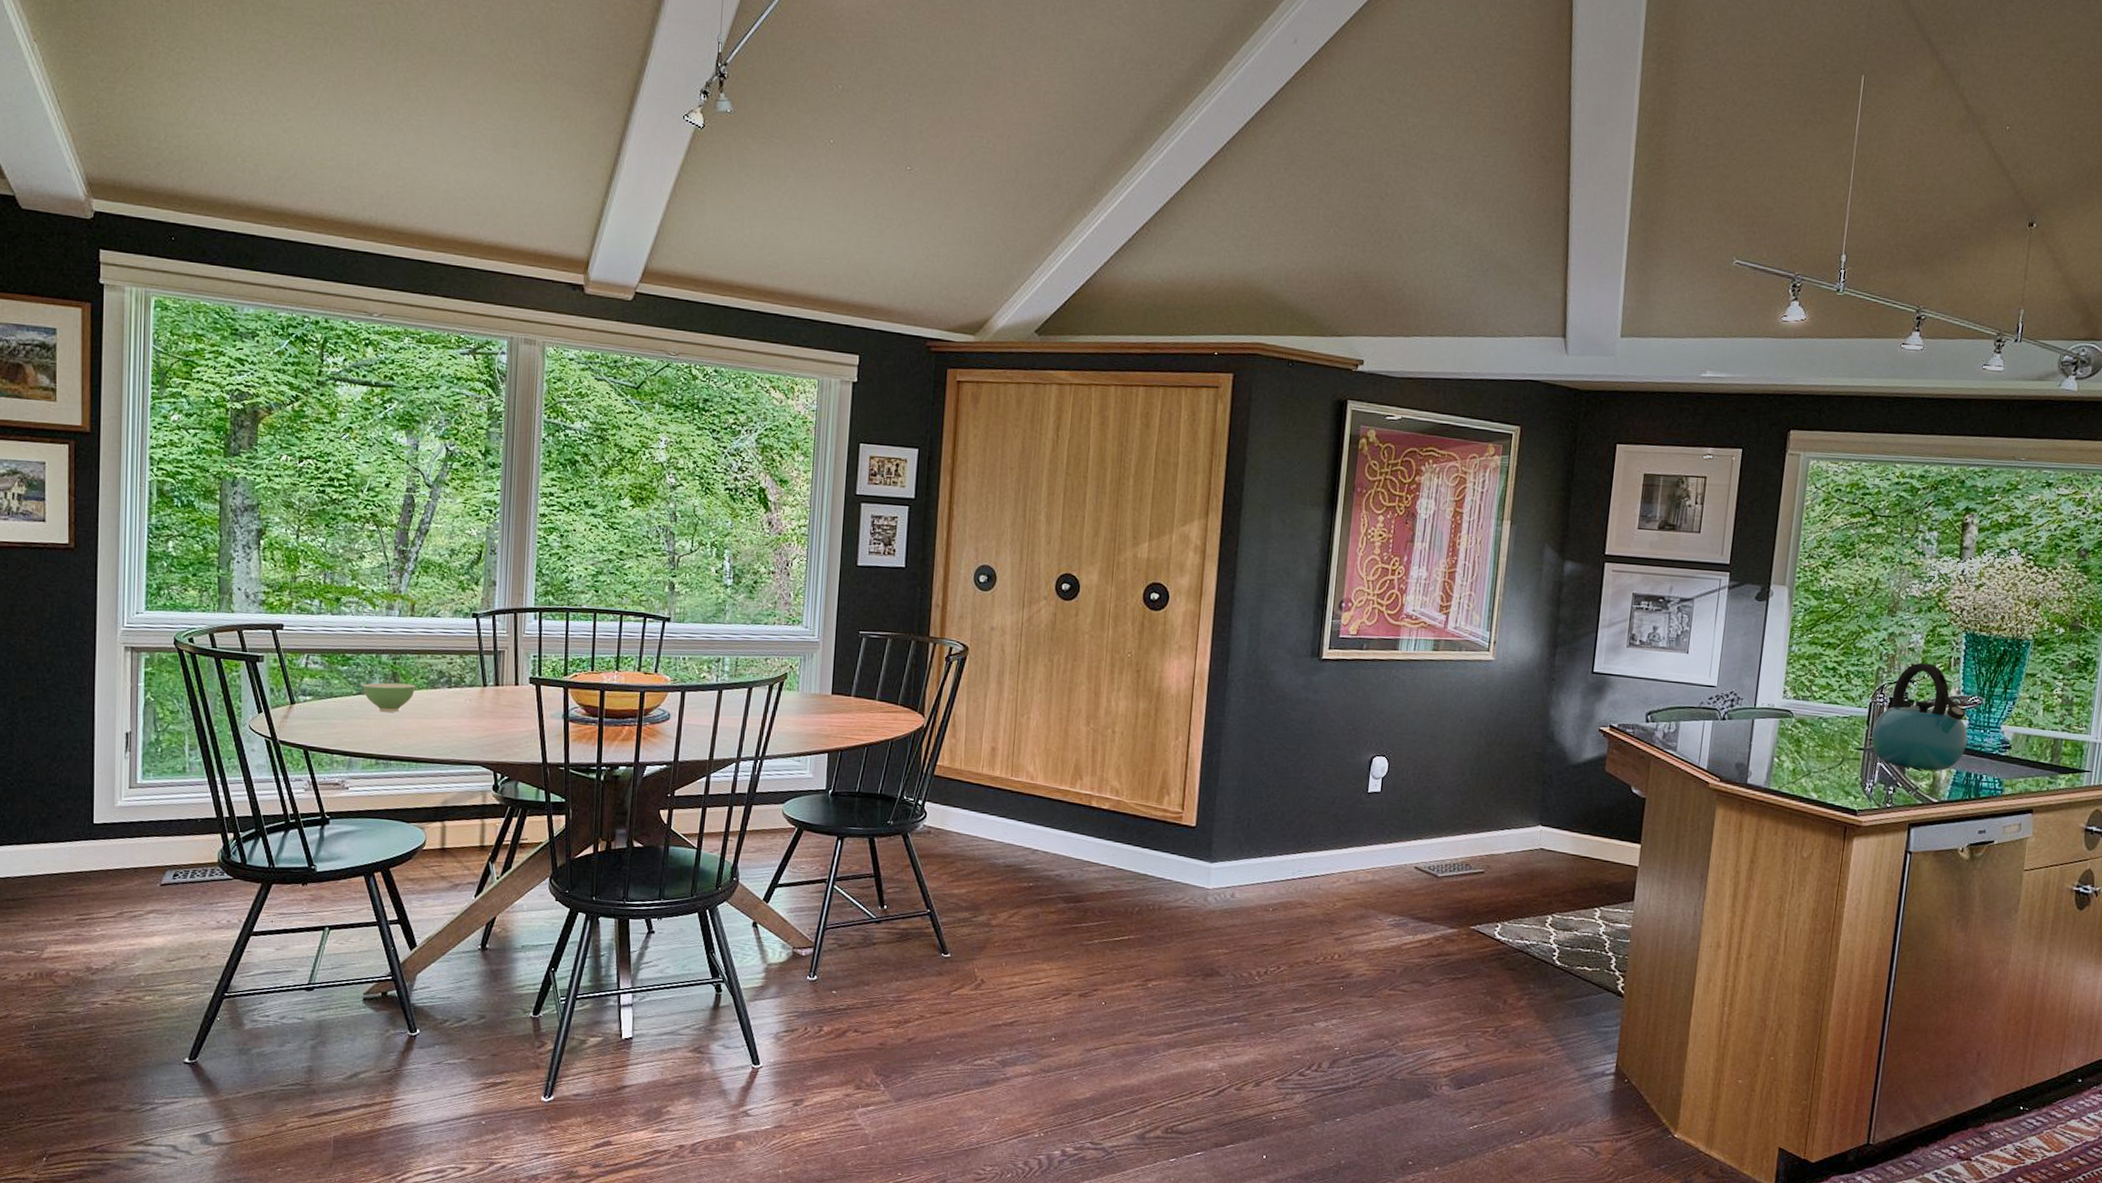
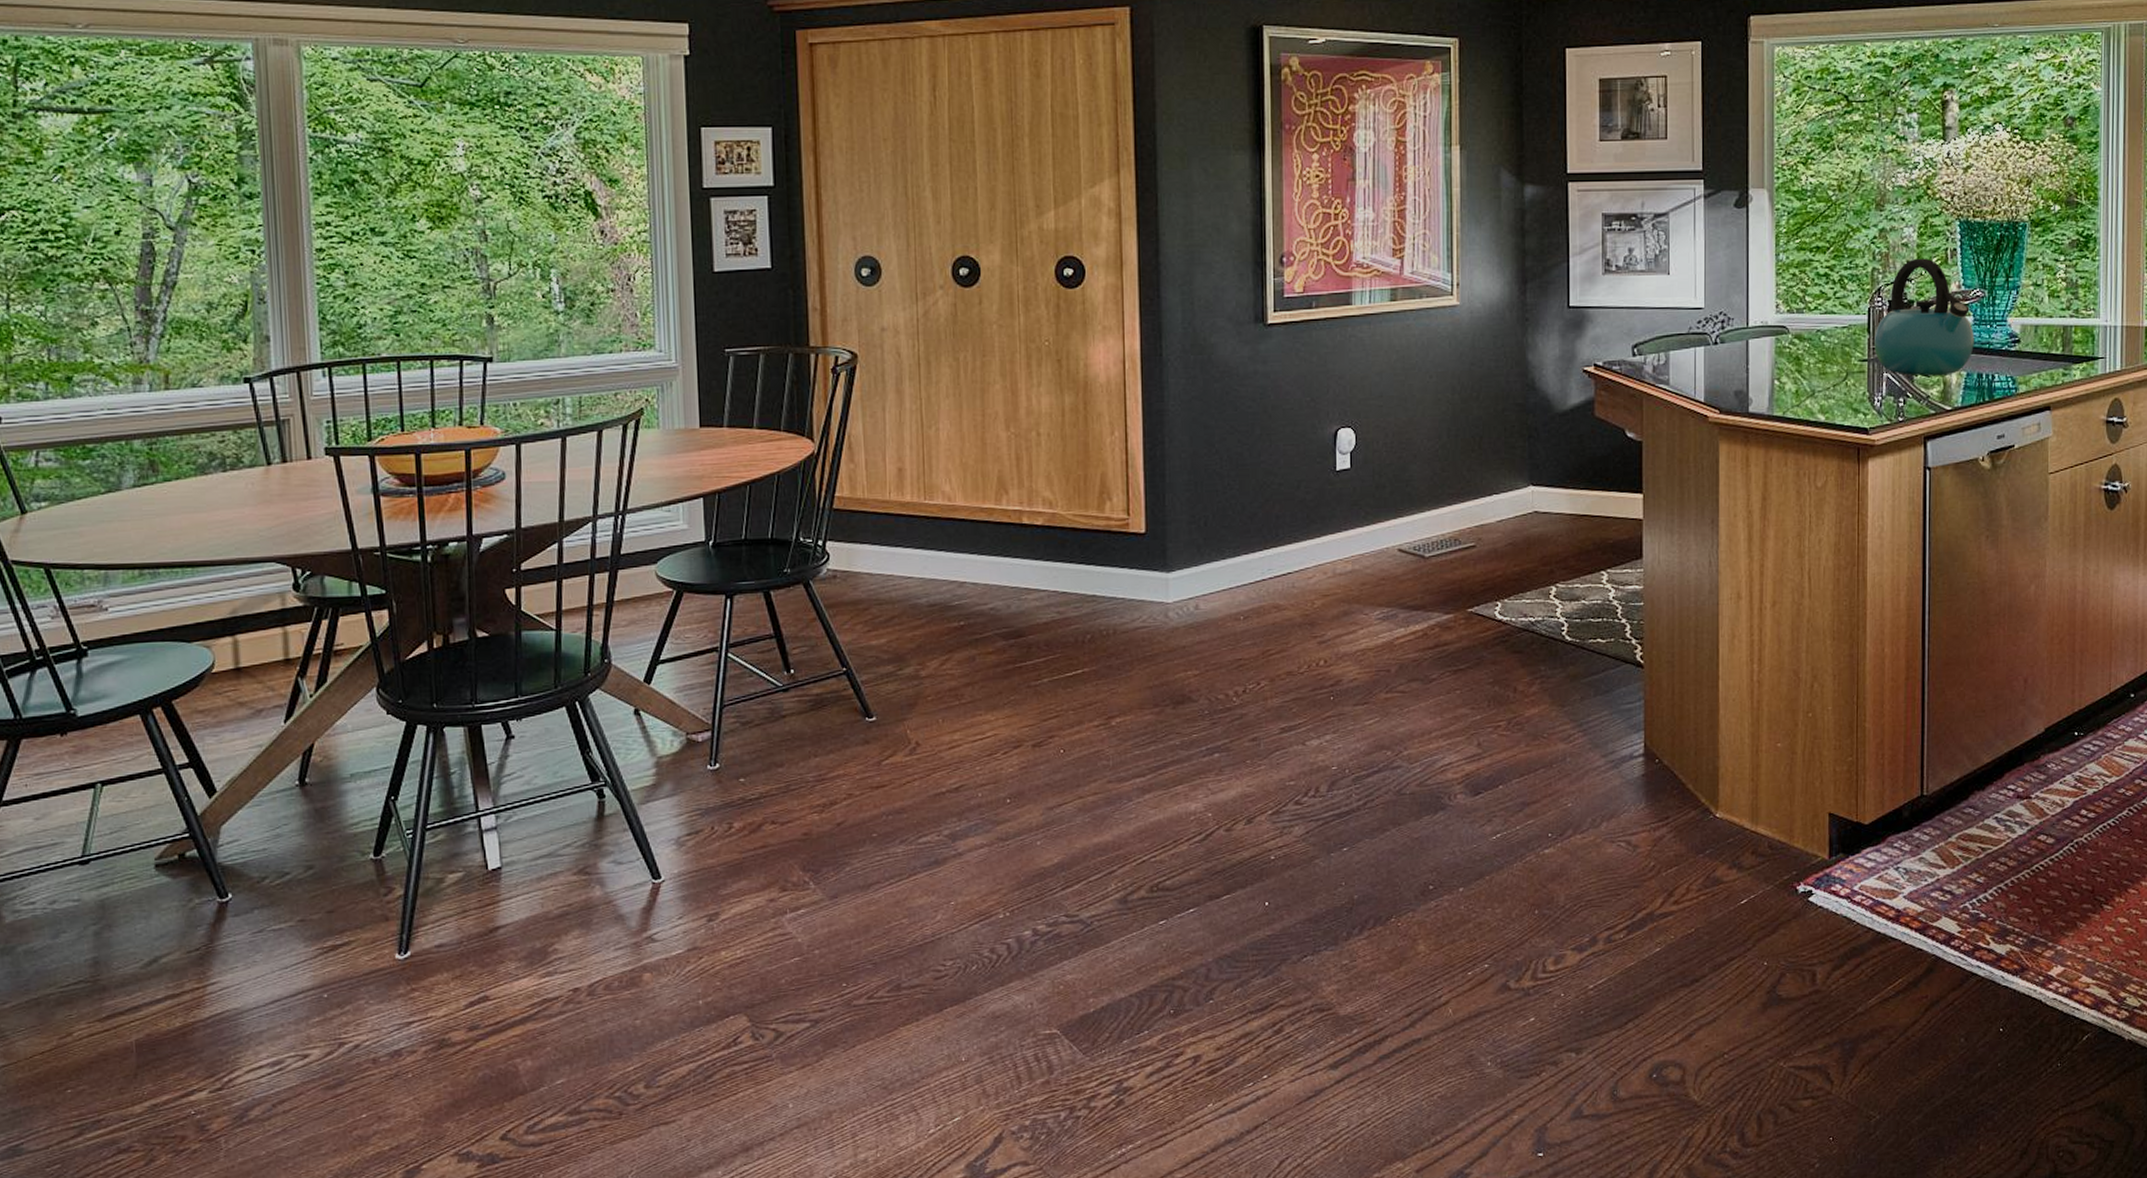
bowl: present [362,682,416,713] -> none [111,472,182,510]

